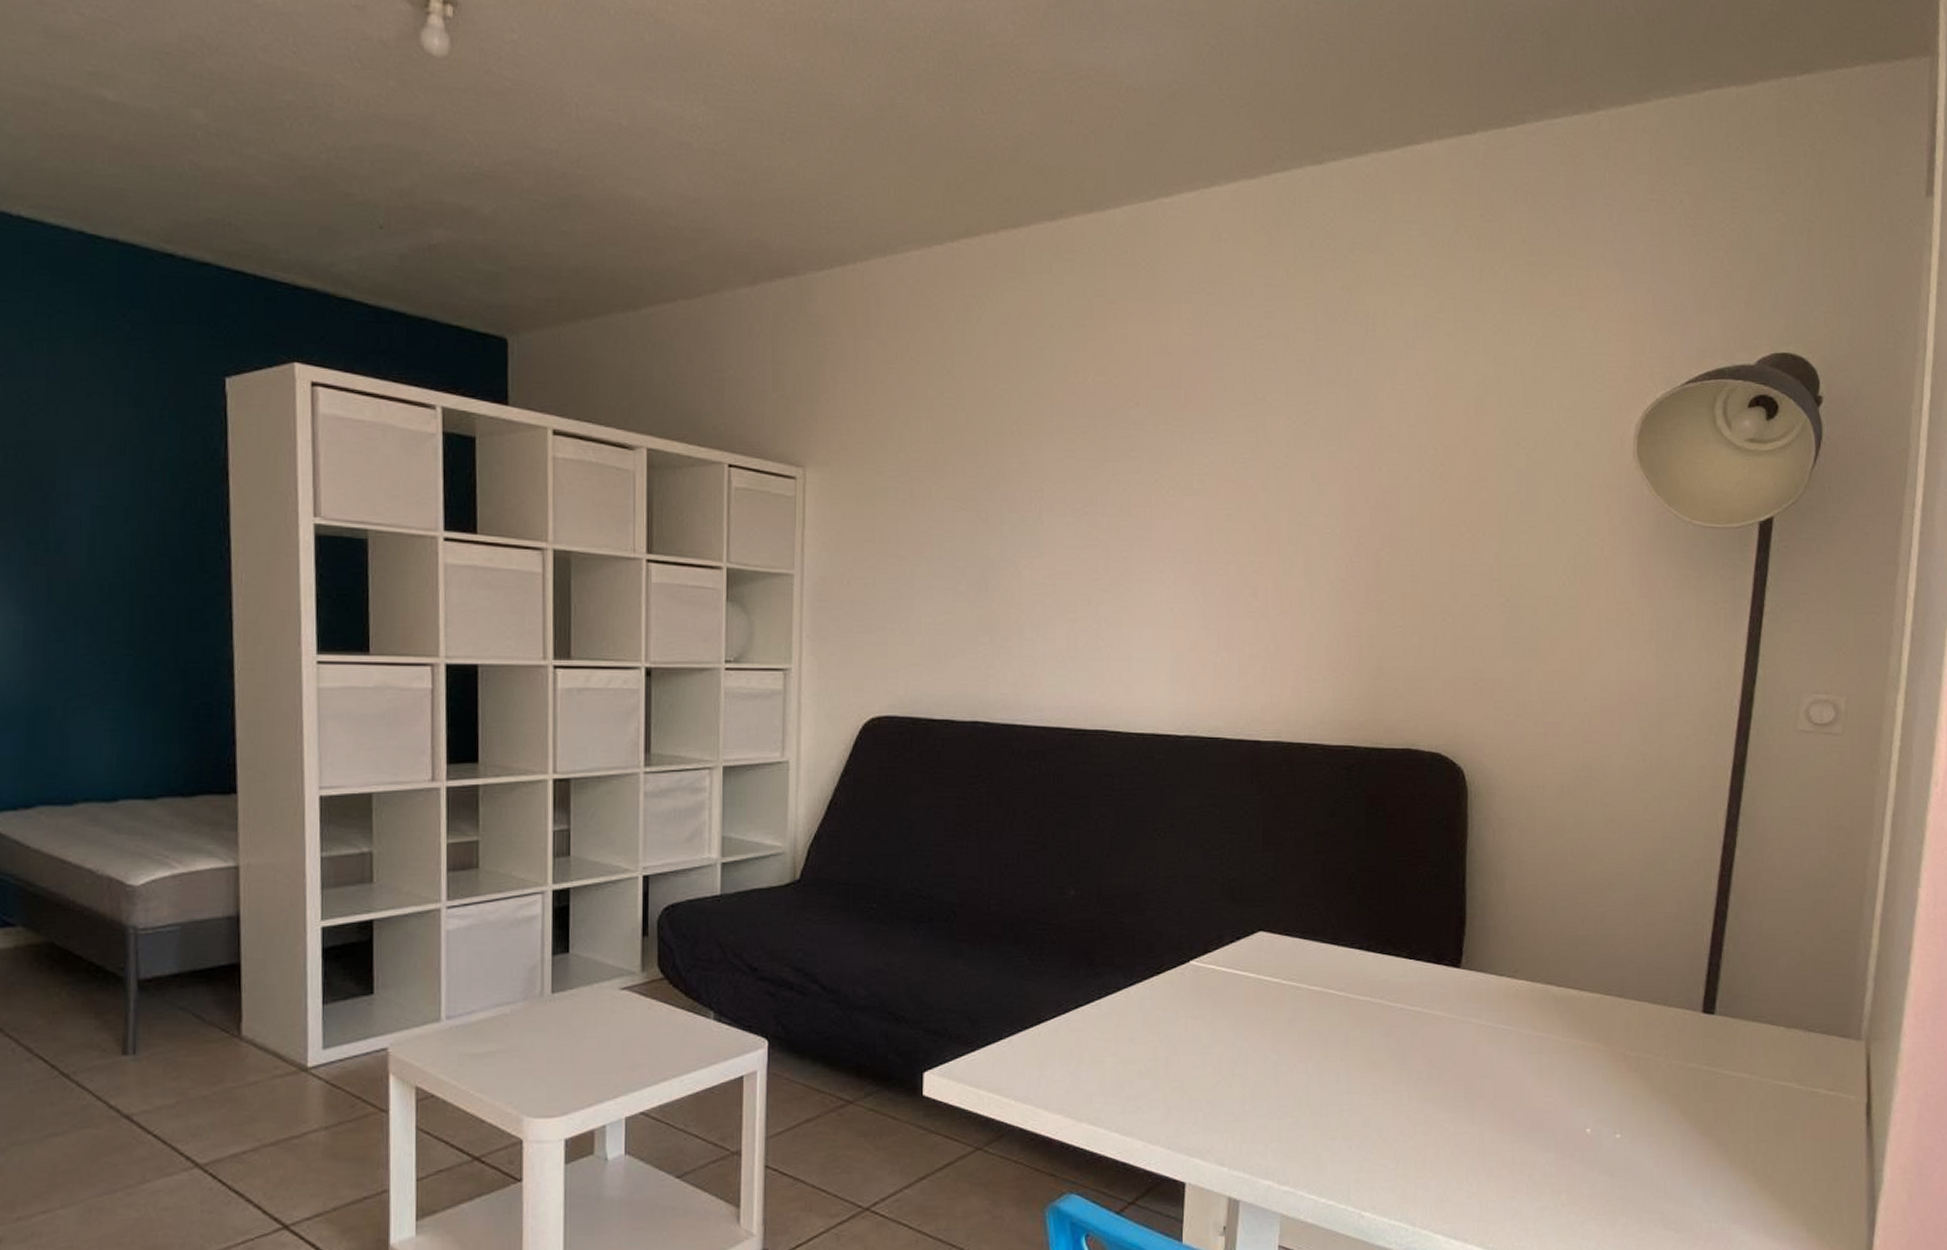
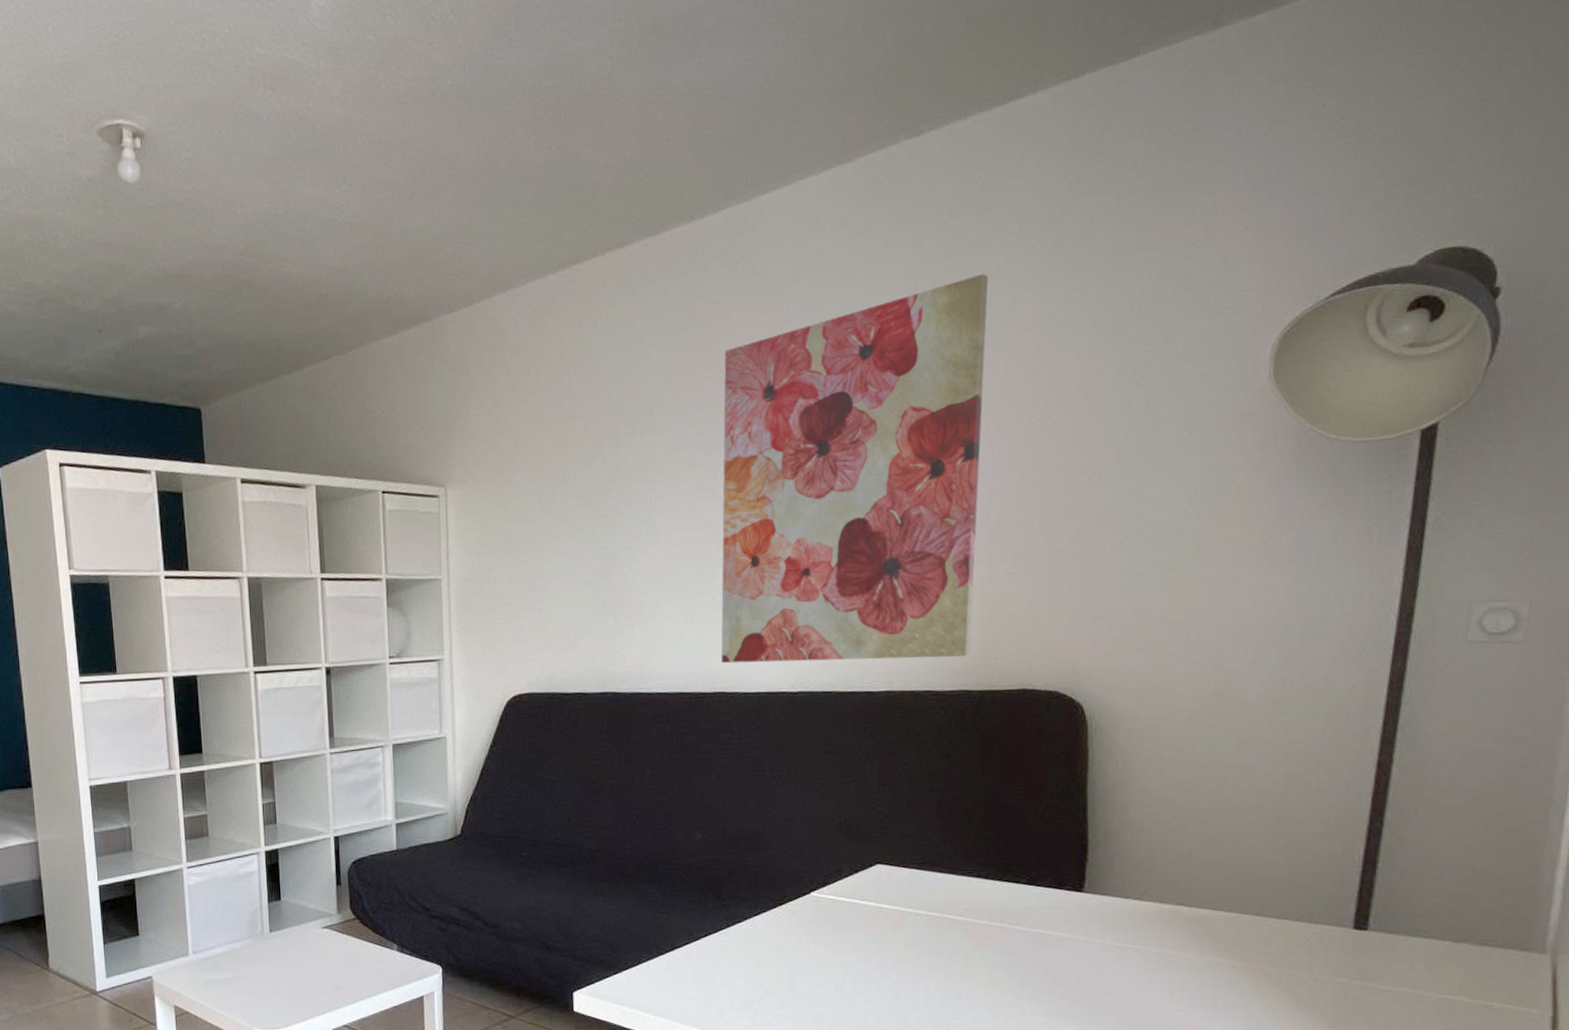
wall art: none [1104,314,1384,710] -> present [721,274,989,664]

